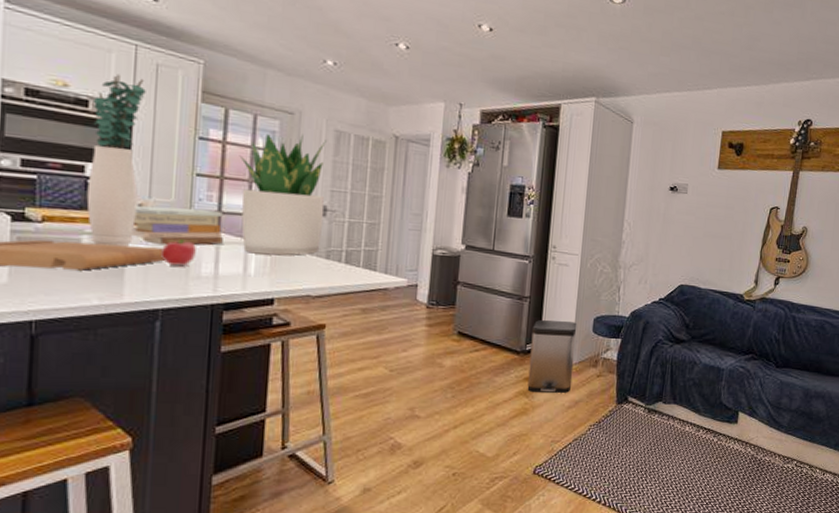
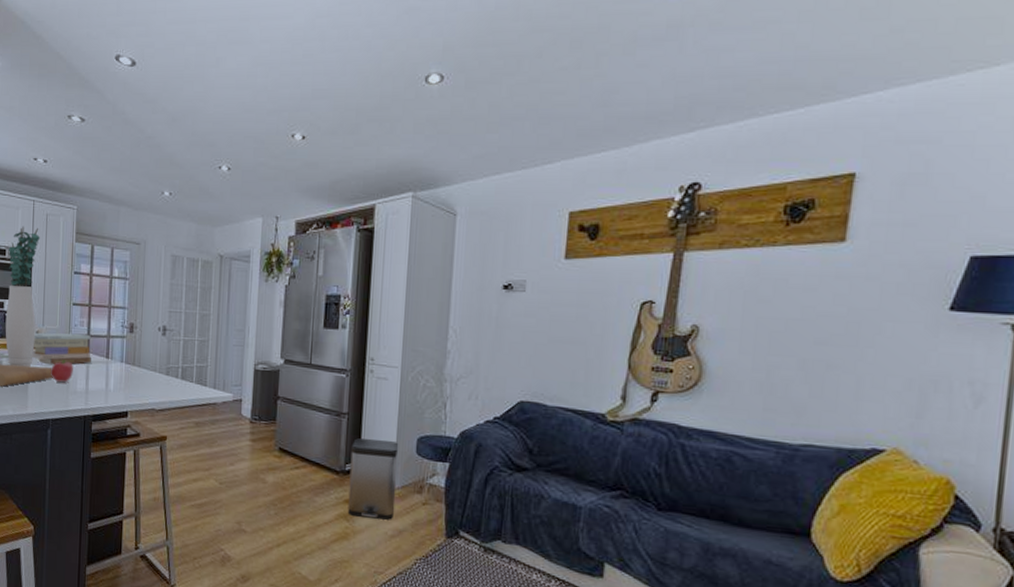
planter: present [239,134,326,256] -> none [101,261,165,373]

